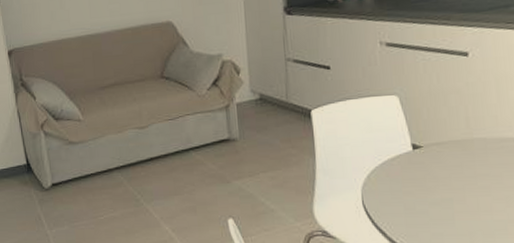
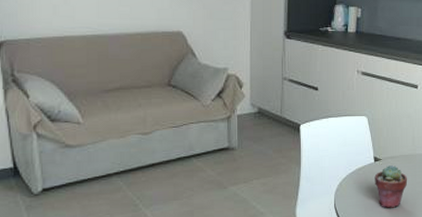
potted succulent: none [414,154,464,207] -> present [374,165,408,208]

